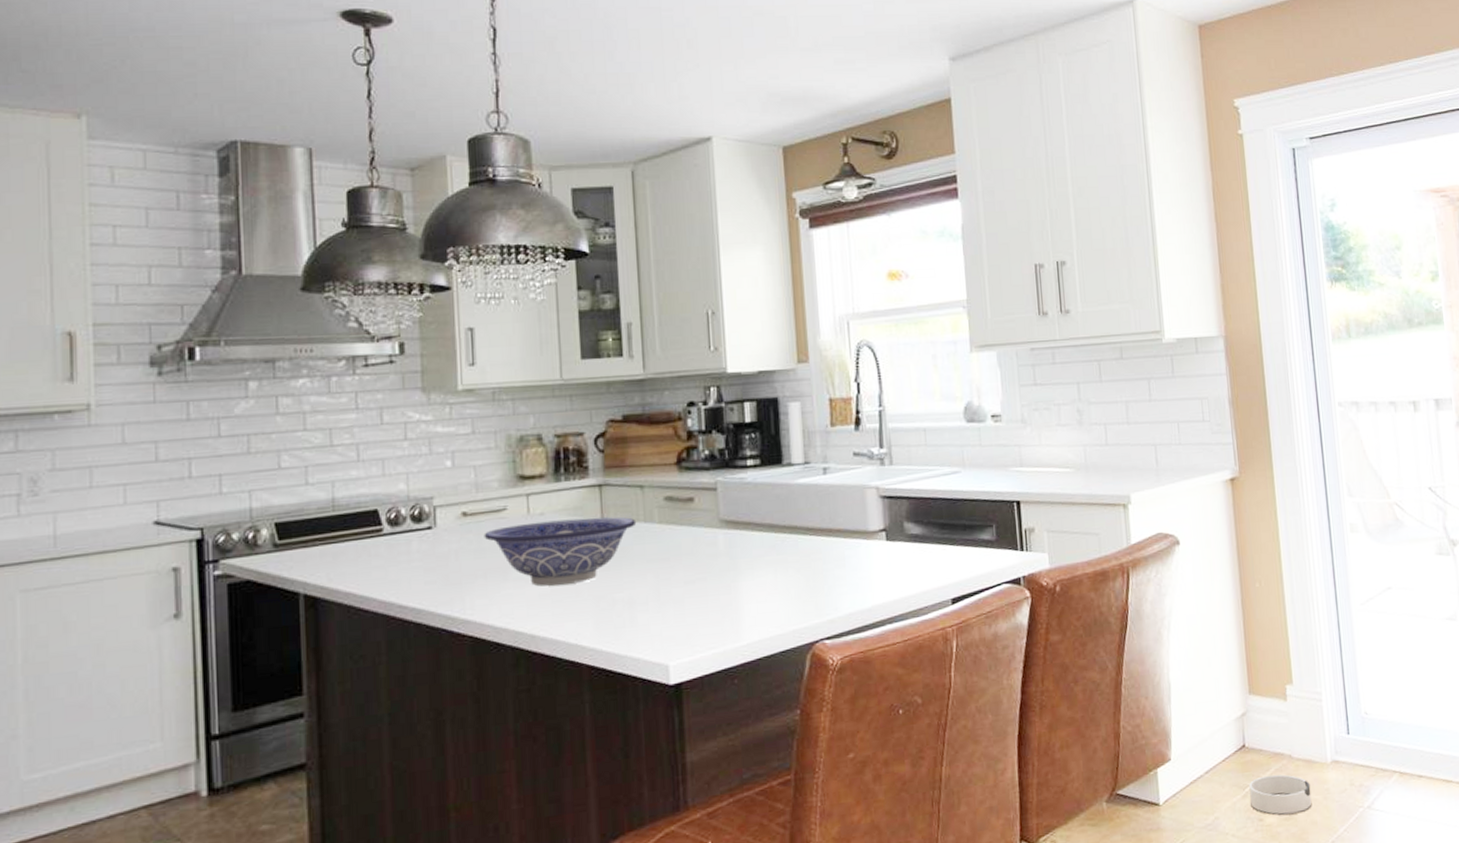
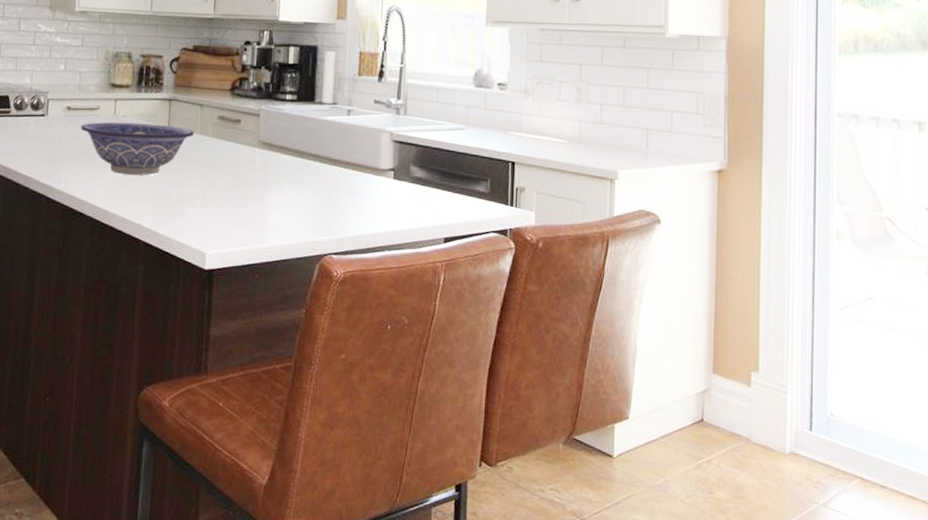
pet bowl: present [1249,774,1312,816] -> none [703,452,765,495]

